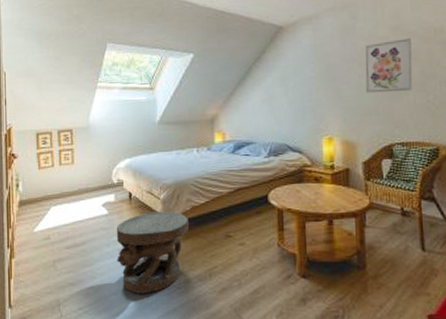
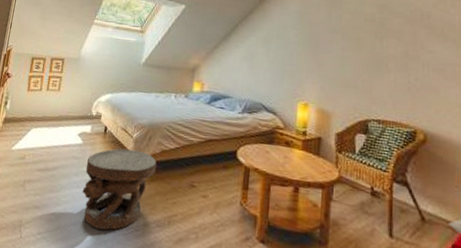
wall art: present [365,38,413,93] -> none [347,18,398,70]

